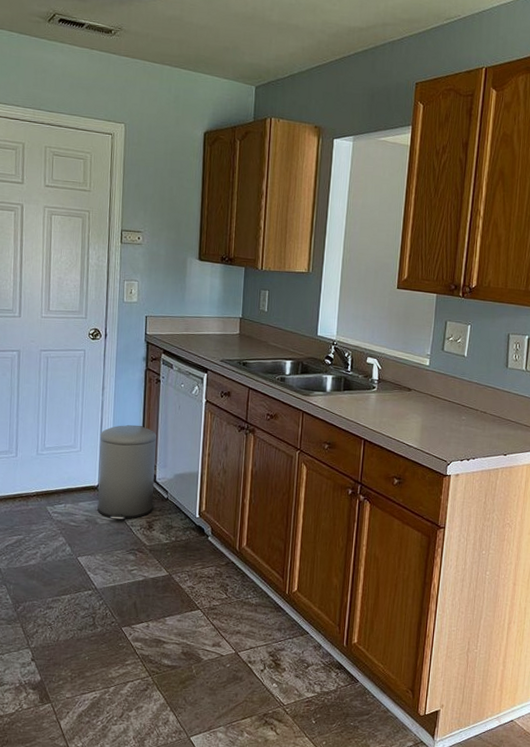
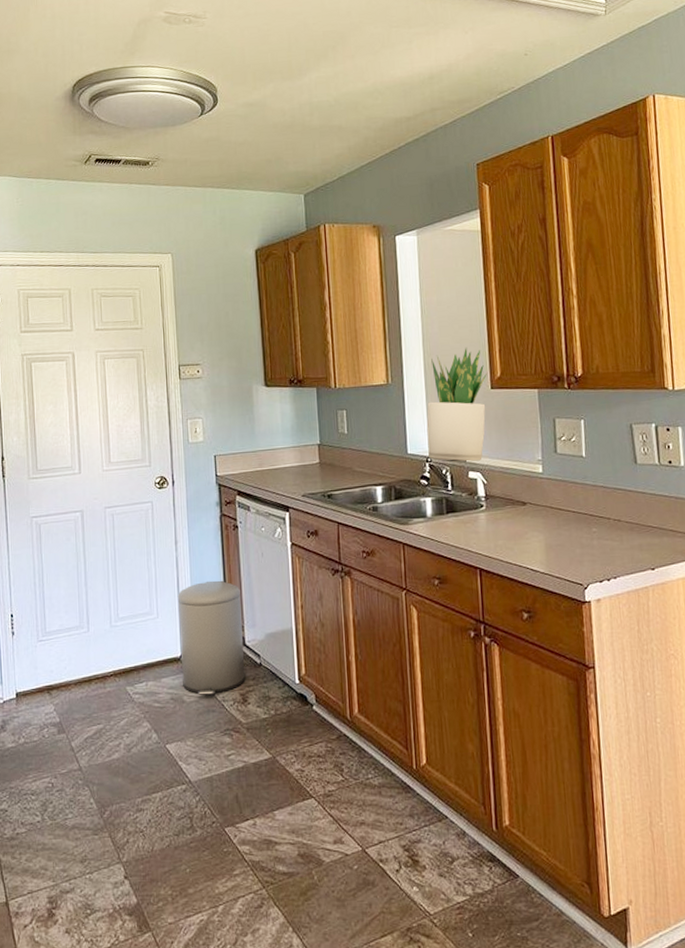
planter: none [335,249,397,349] -> present [426,347,488,462]

